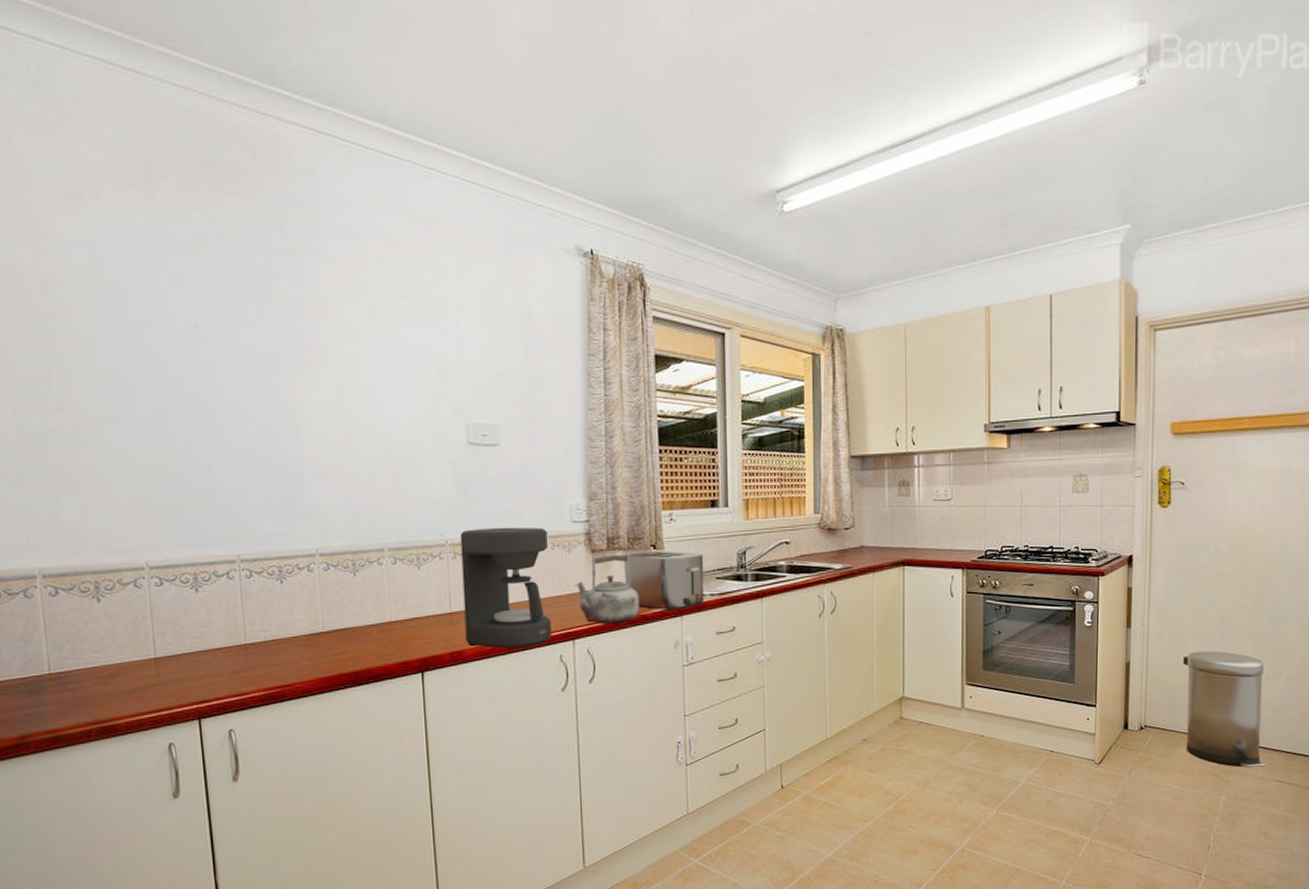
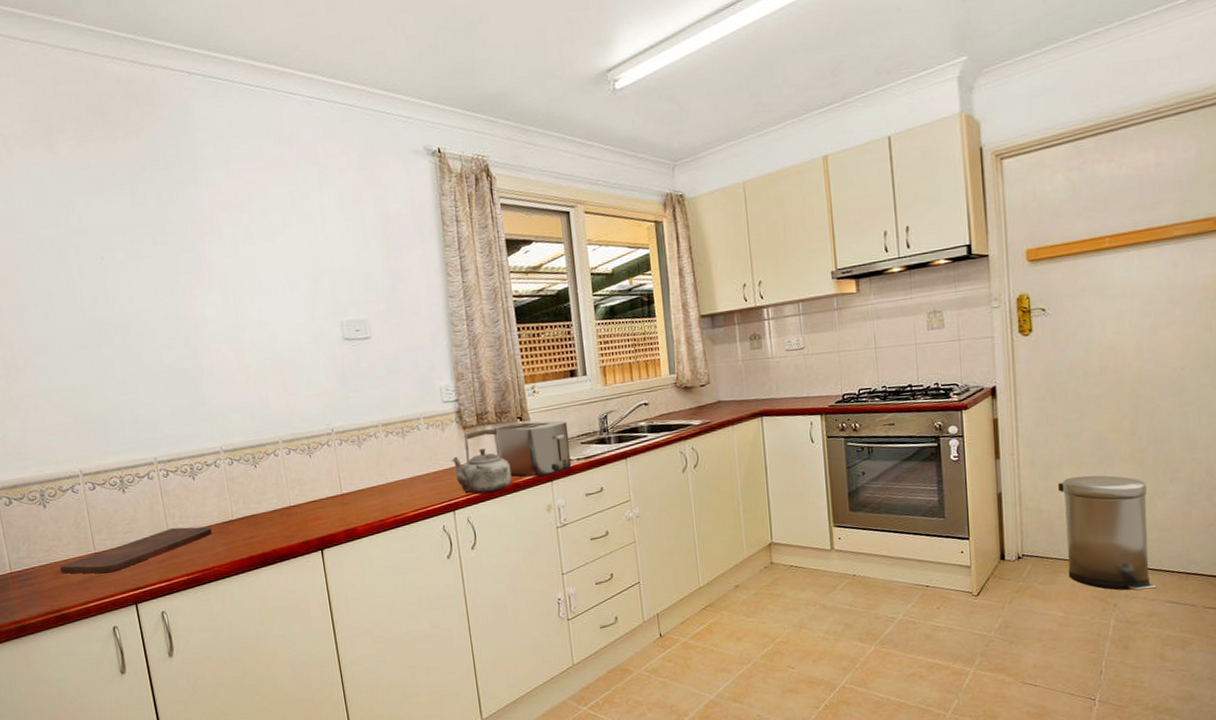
cutting board: none [111,635,297,682] -> present [60,526,212,574]
coffee maker: present [460,527,551,649] -> none [344,410,434,524]

